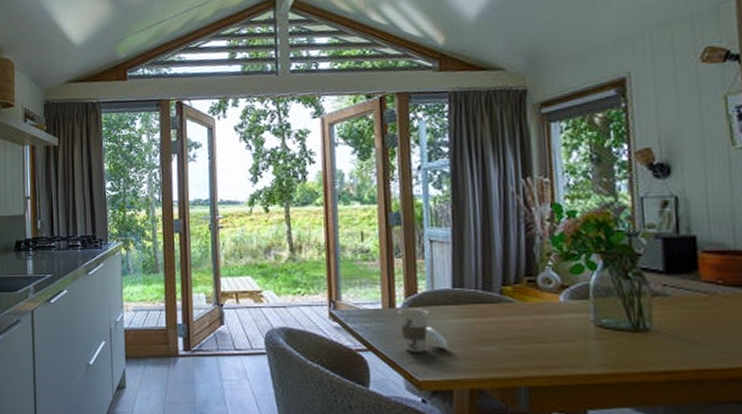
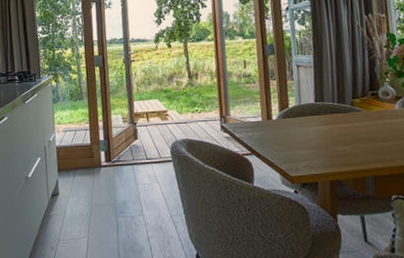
cup: present [397,309,449,352] -> none [274,119,314,154]

